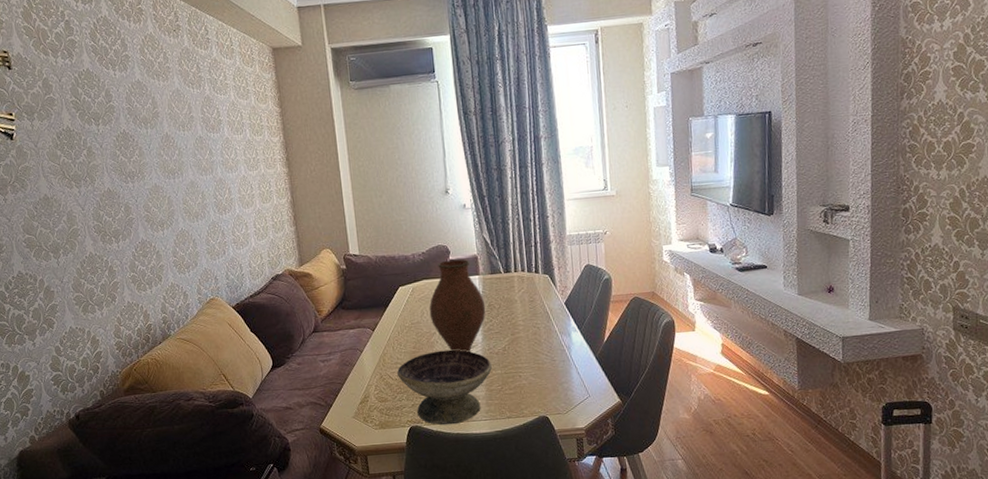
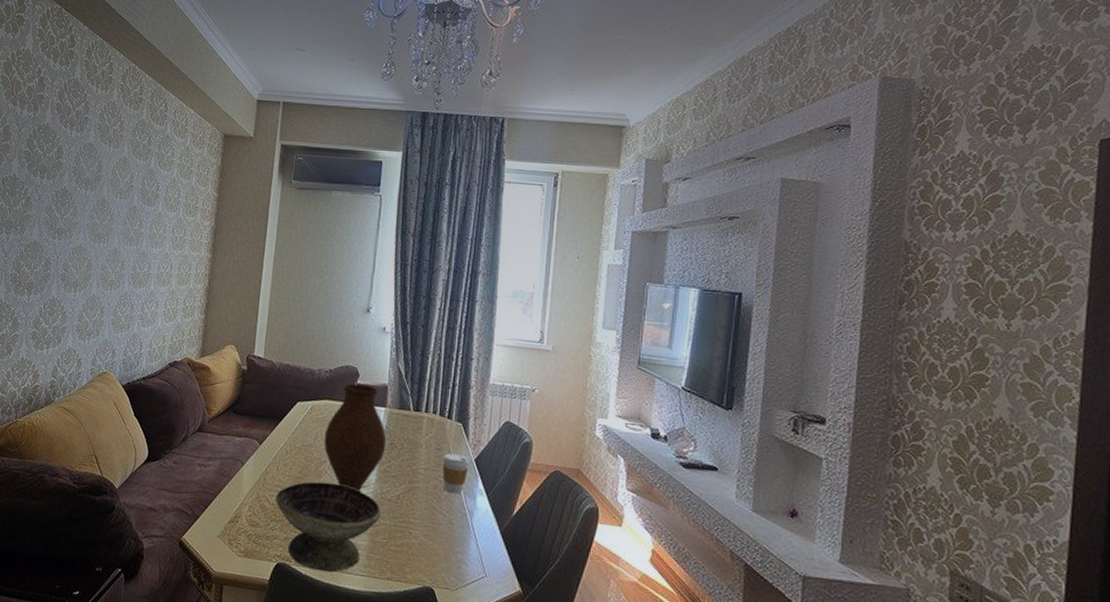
coffee cup: none [537,301,560,336] -> present [442,453,469,494]

